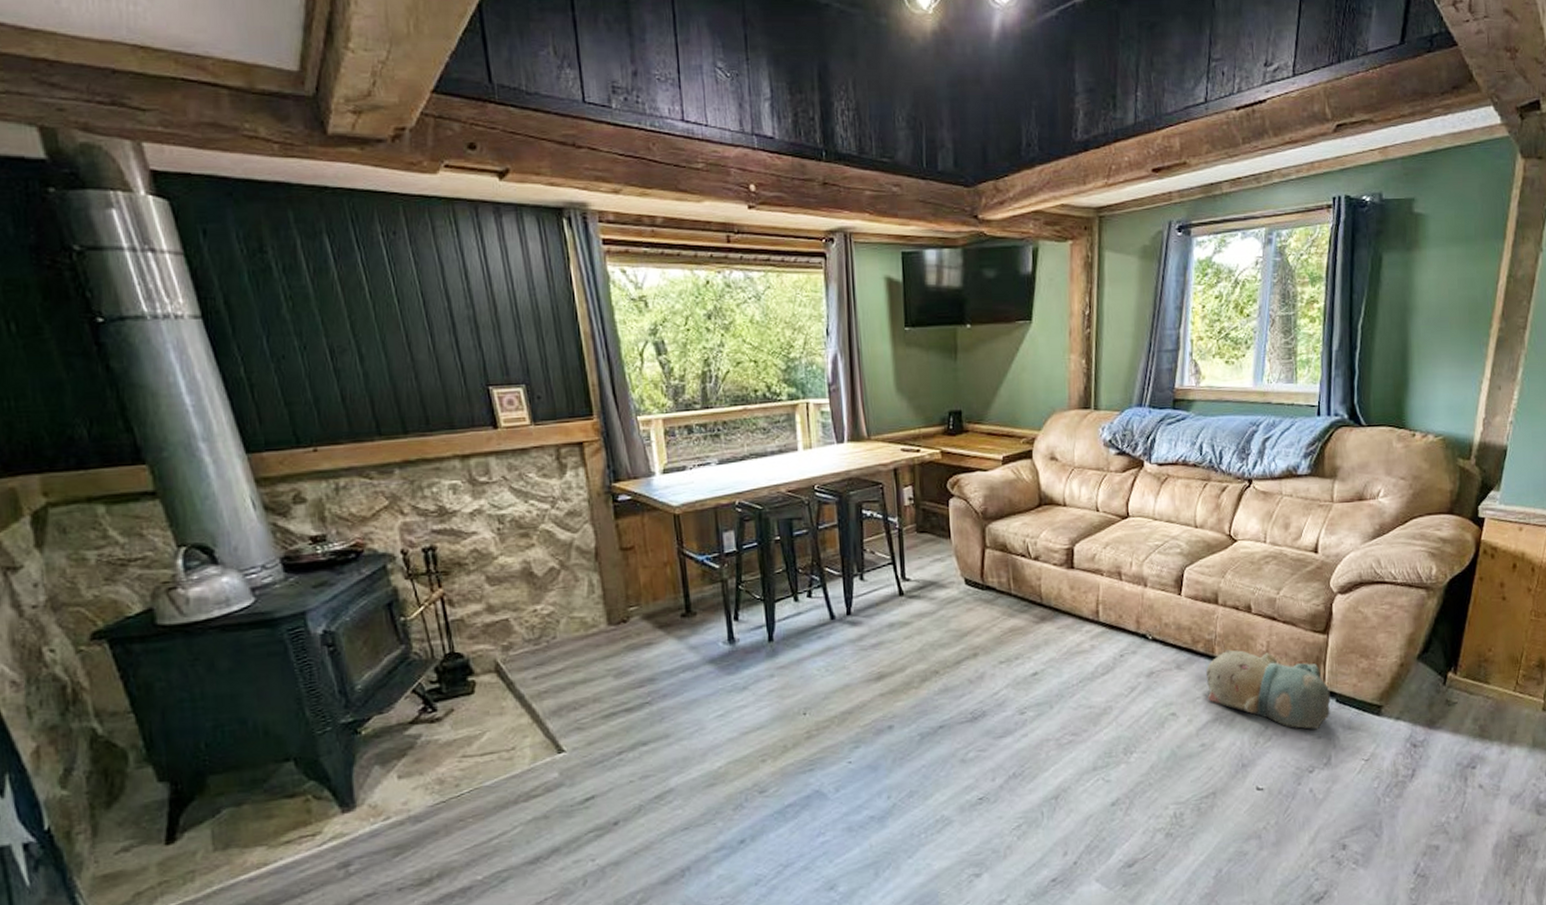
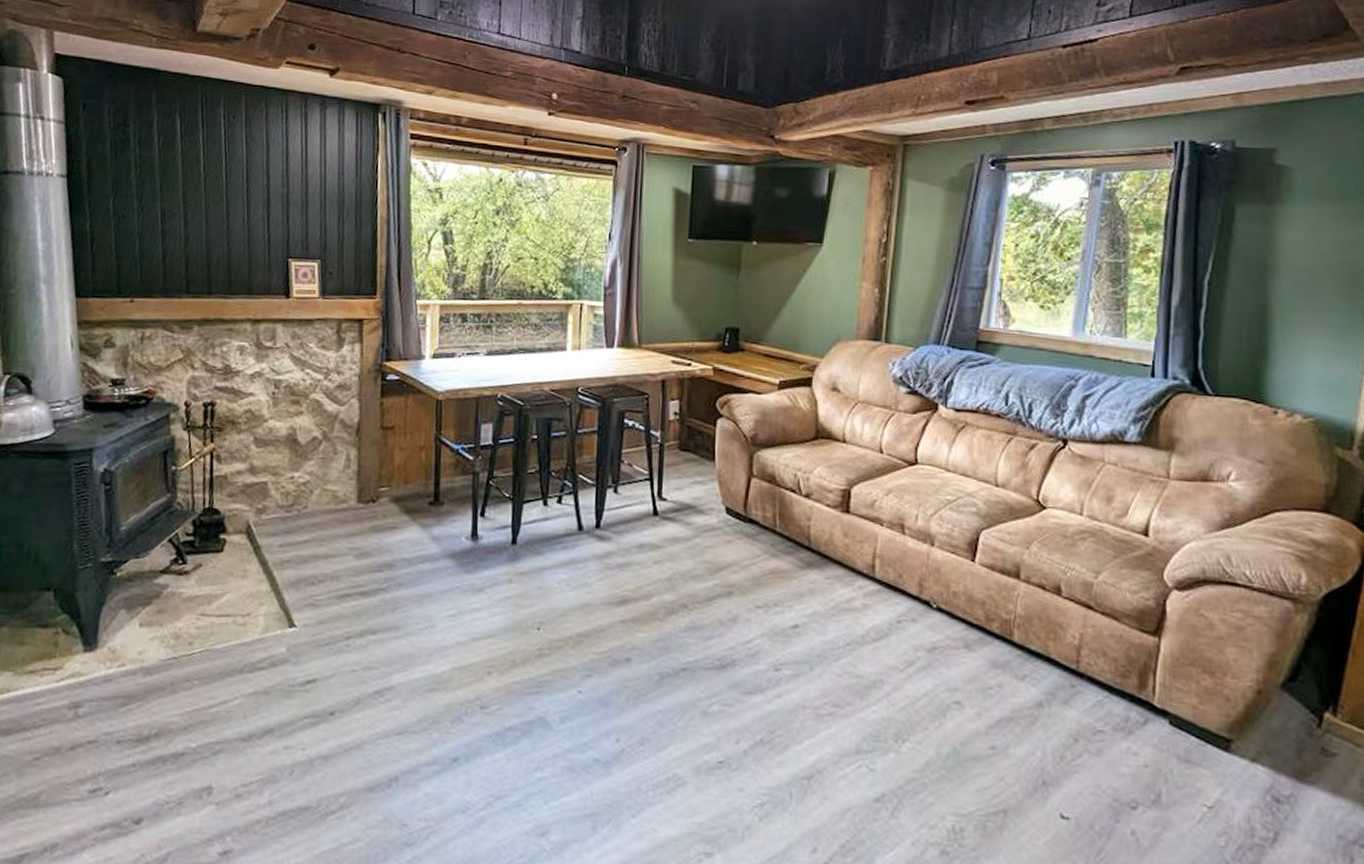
plush toy: present [1205,649,1331,729] -> none [1000,635,1162,754]

